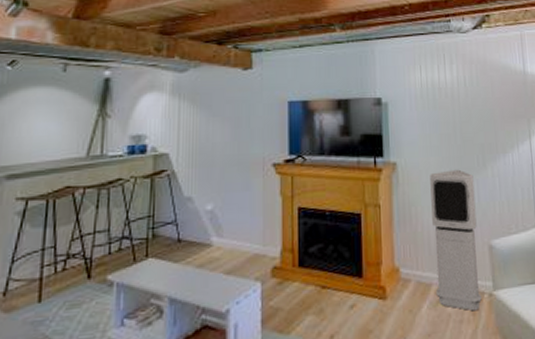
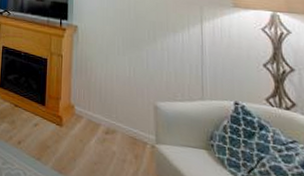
air purifier: present [430,169,482,312] -> none [104,38,144,156]

